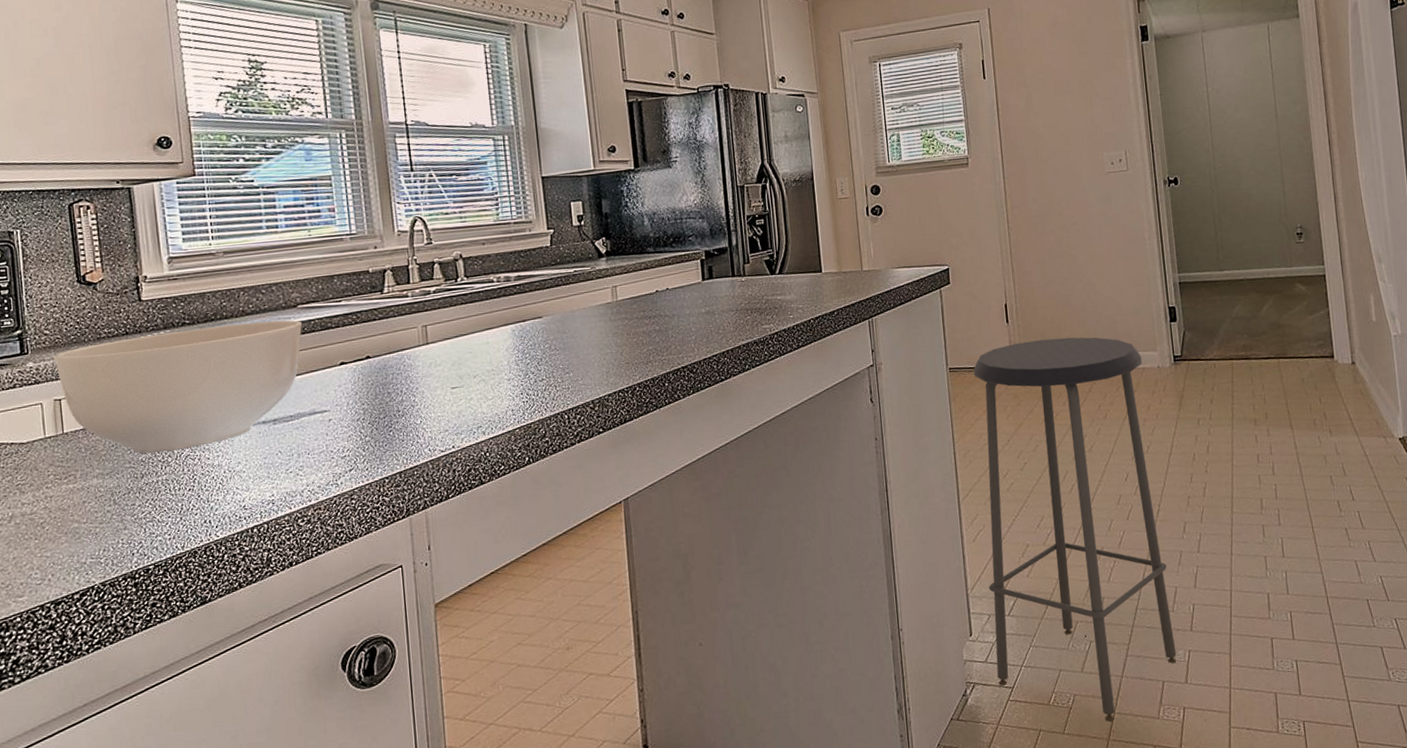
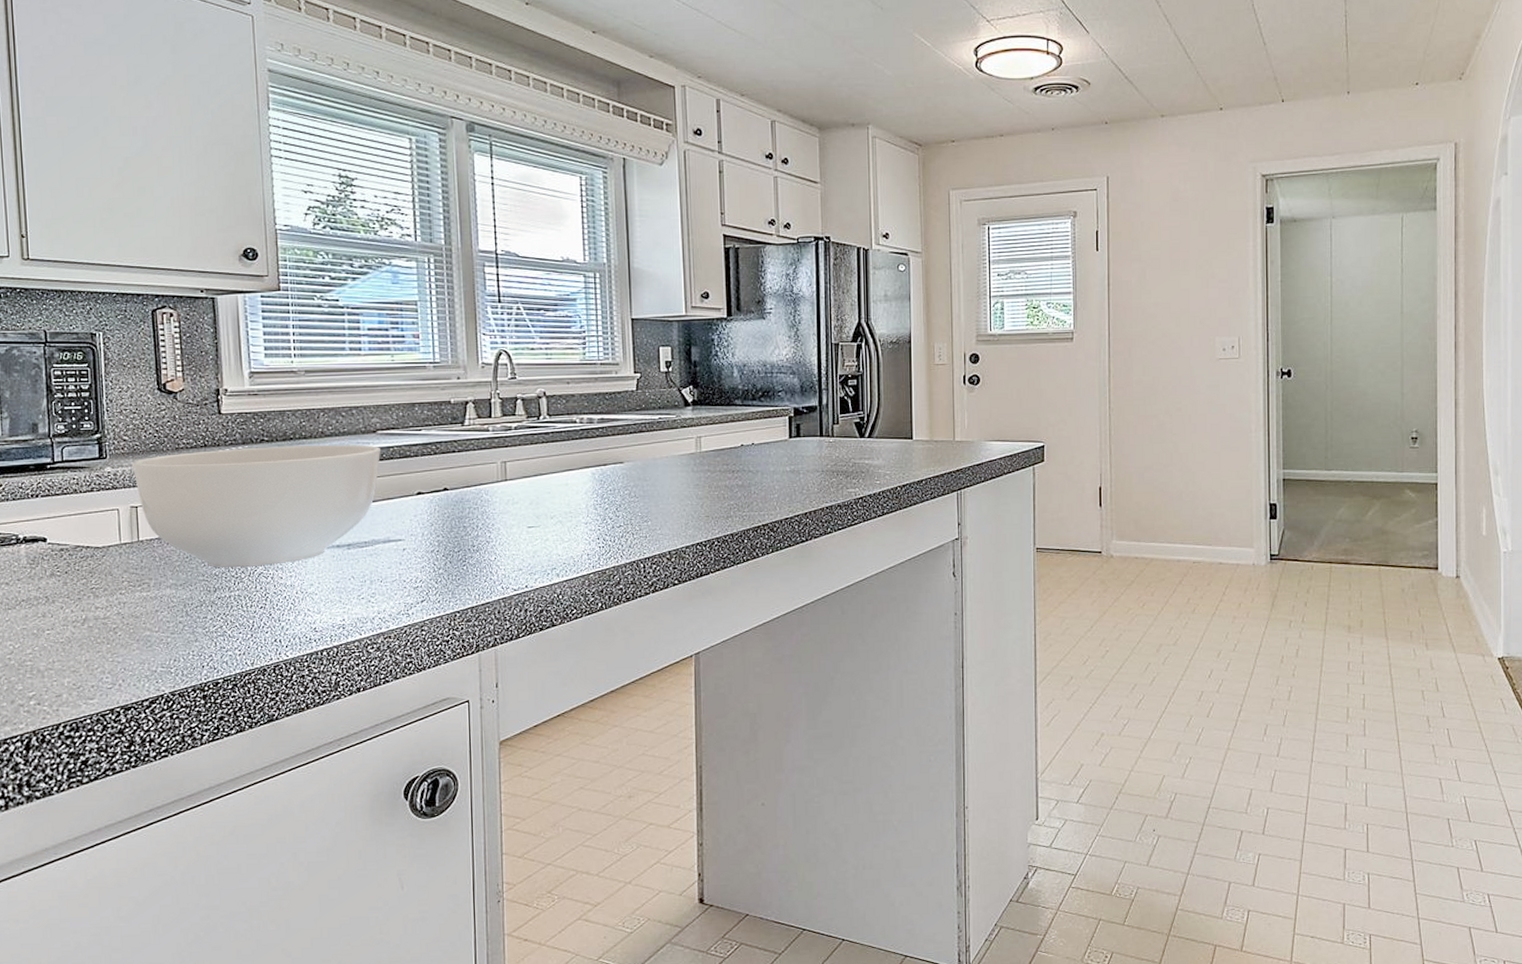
bar stool: present [974,337,1177,721] -> none [1060,526,1246,917]

